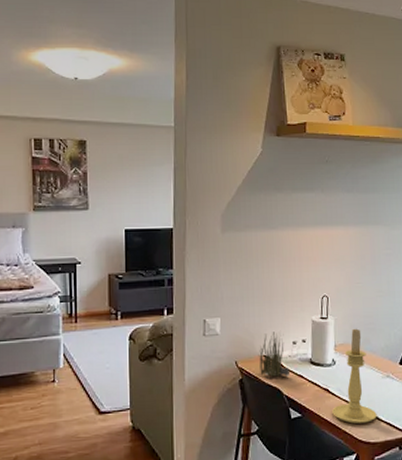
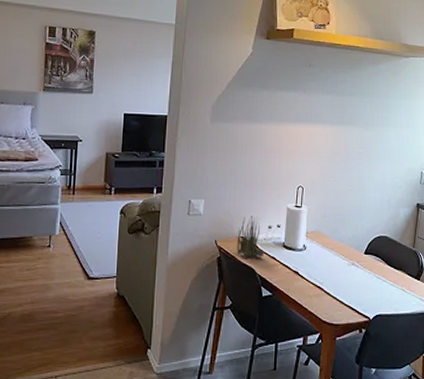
candle holder: present [332,328,377,424] -> none [300,218,341,305]

